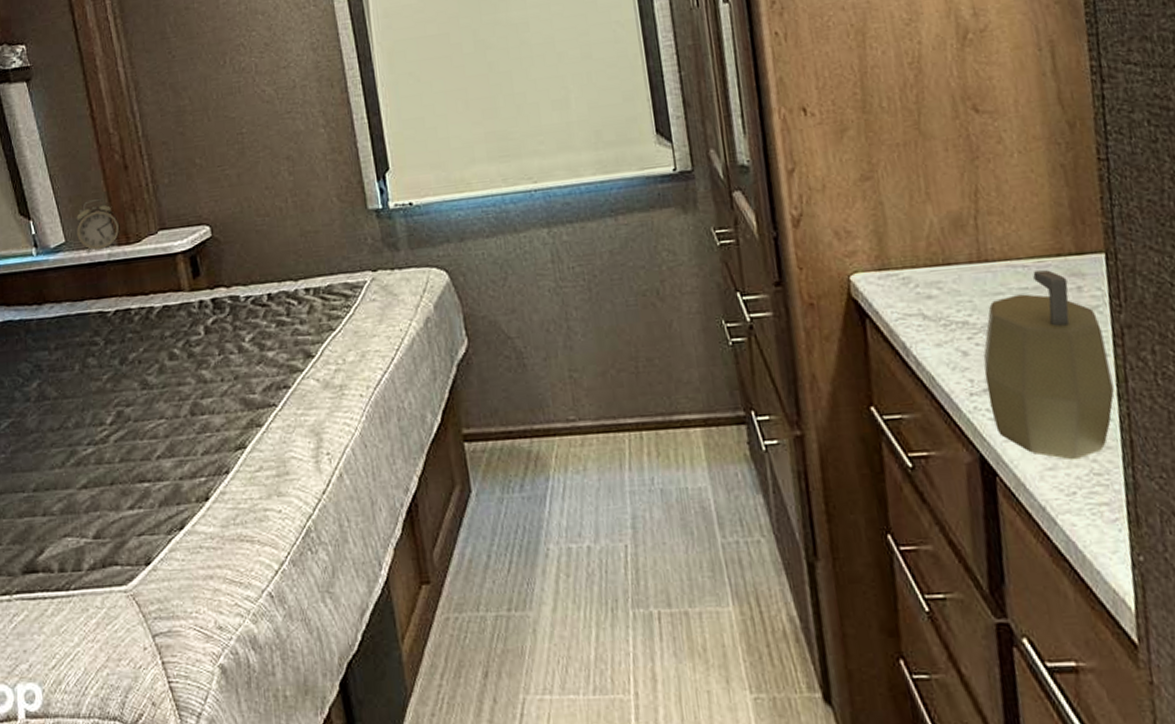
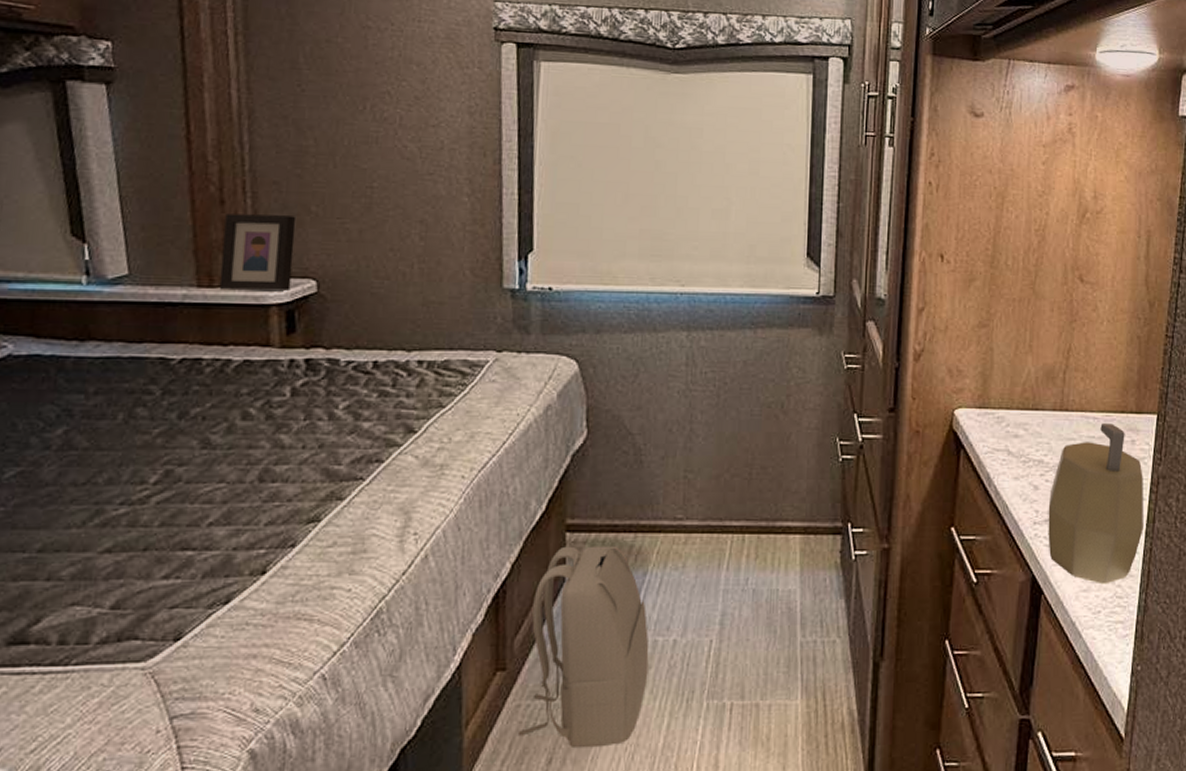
alarm clock: present [76,199,119,253] -> none [145,232,202,290]
picture frame: none [130,170,190,245] -> present [219,213,295,291]
backpack: none [444,452,568,661] -> present [519,545,649,748]

